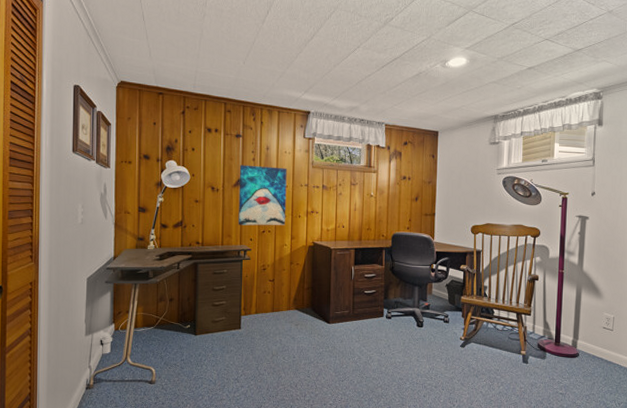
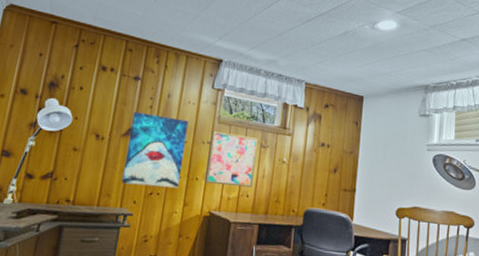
wall art: none [306,174,348,220] -> present [205,130,259,187]

